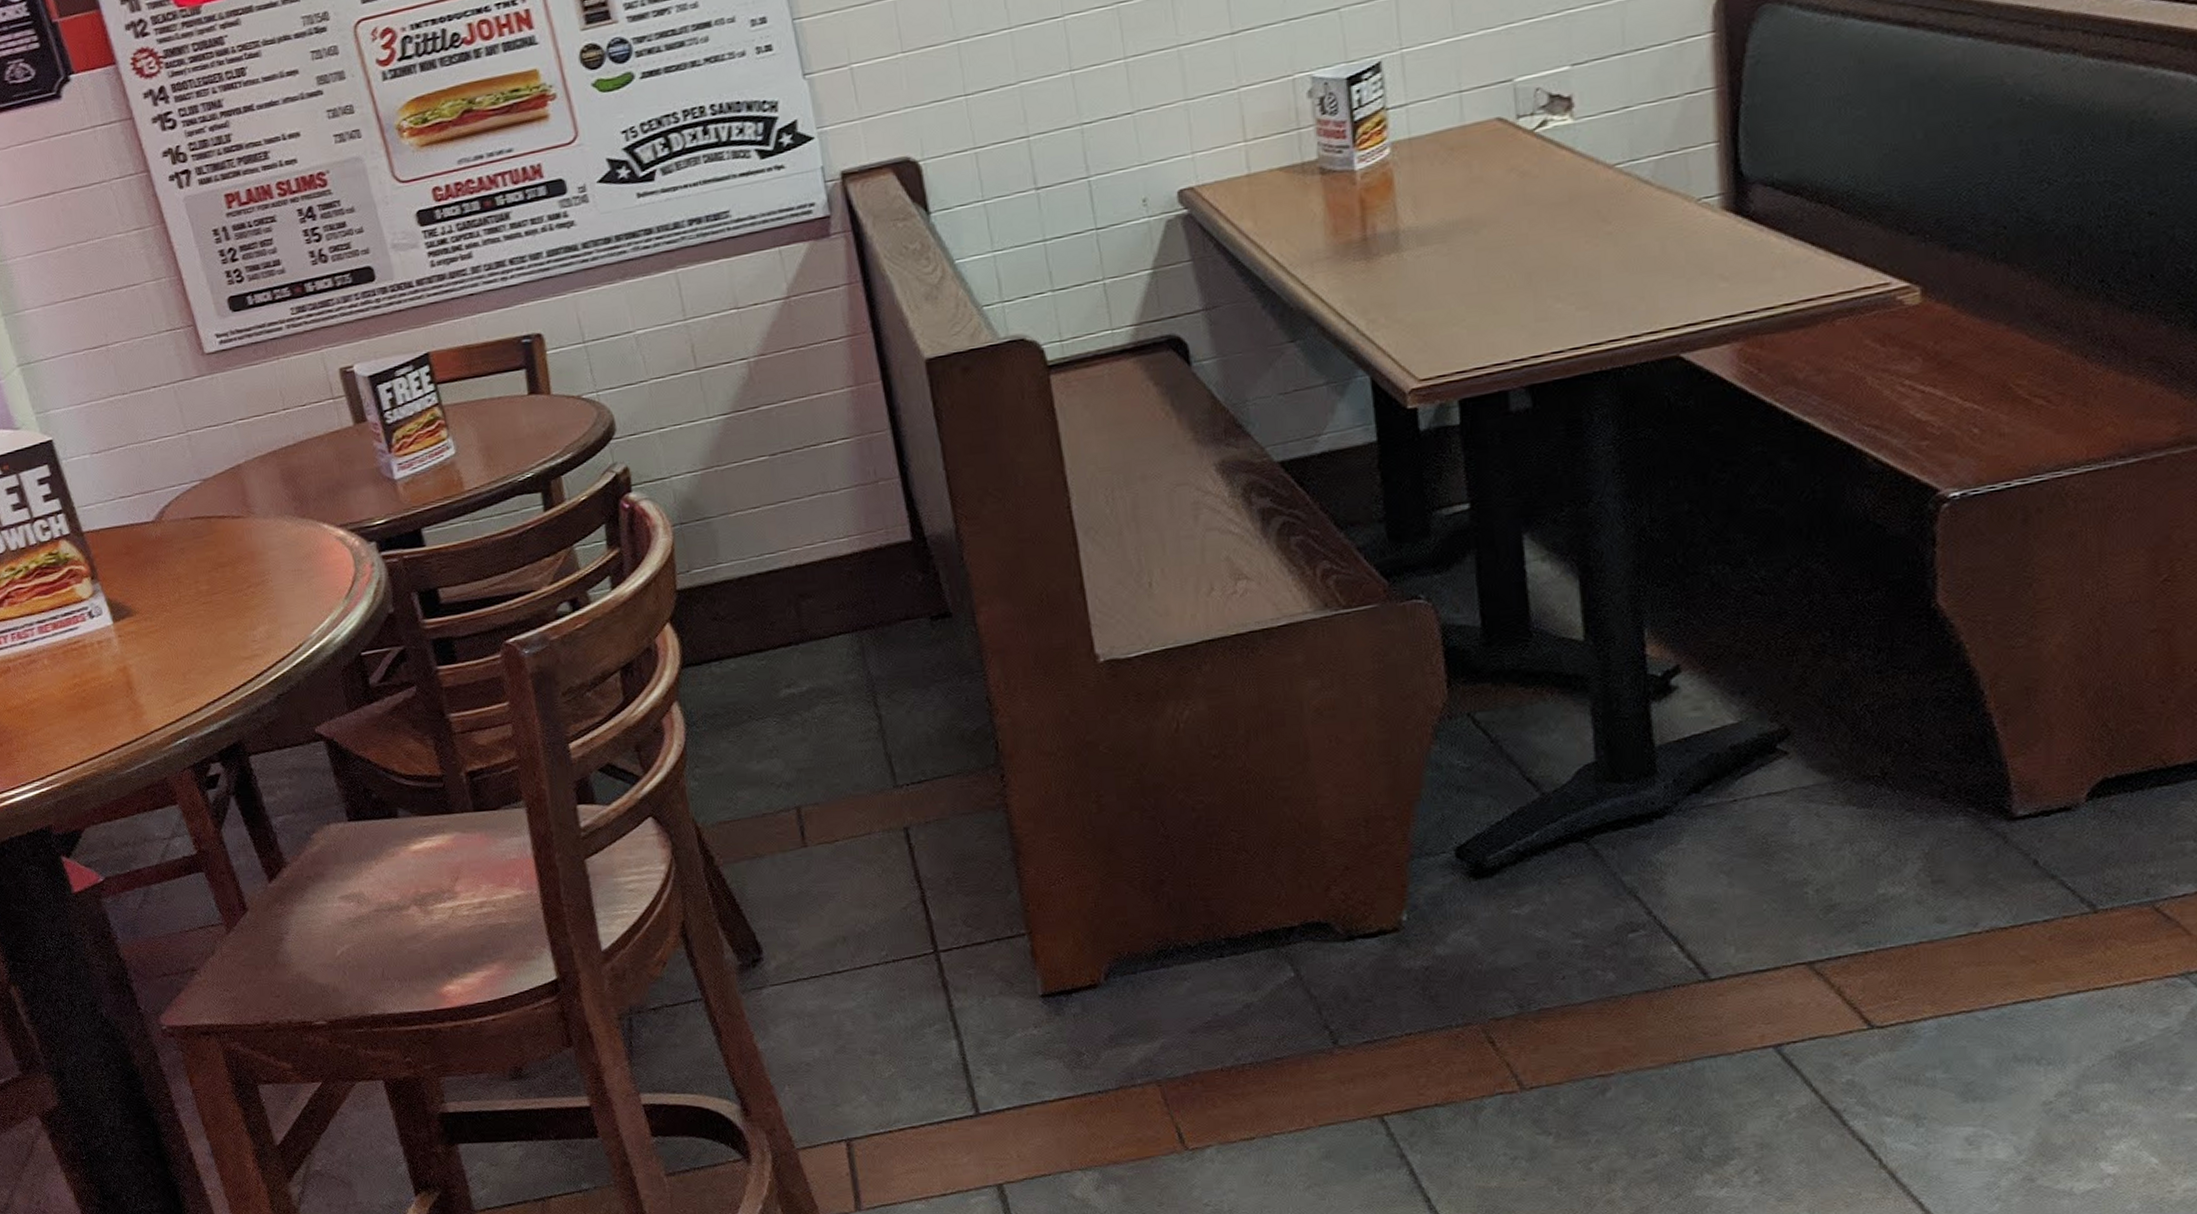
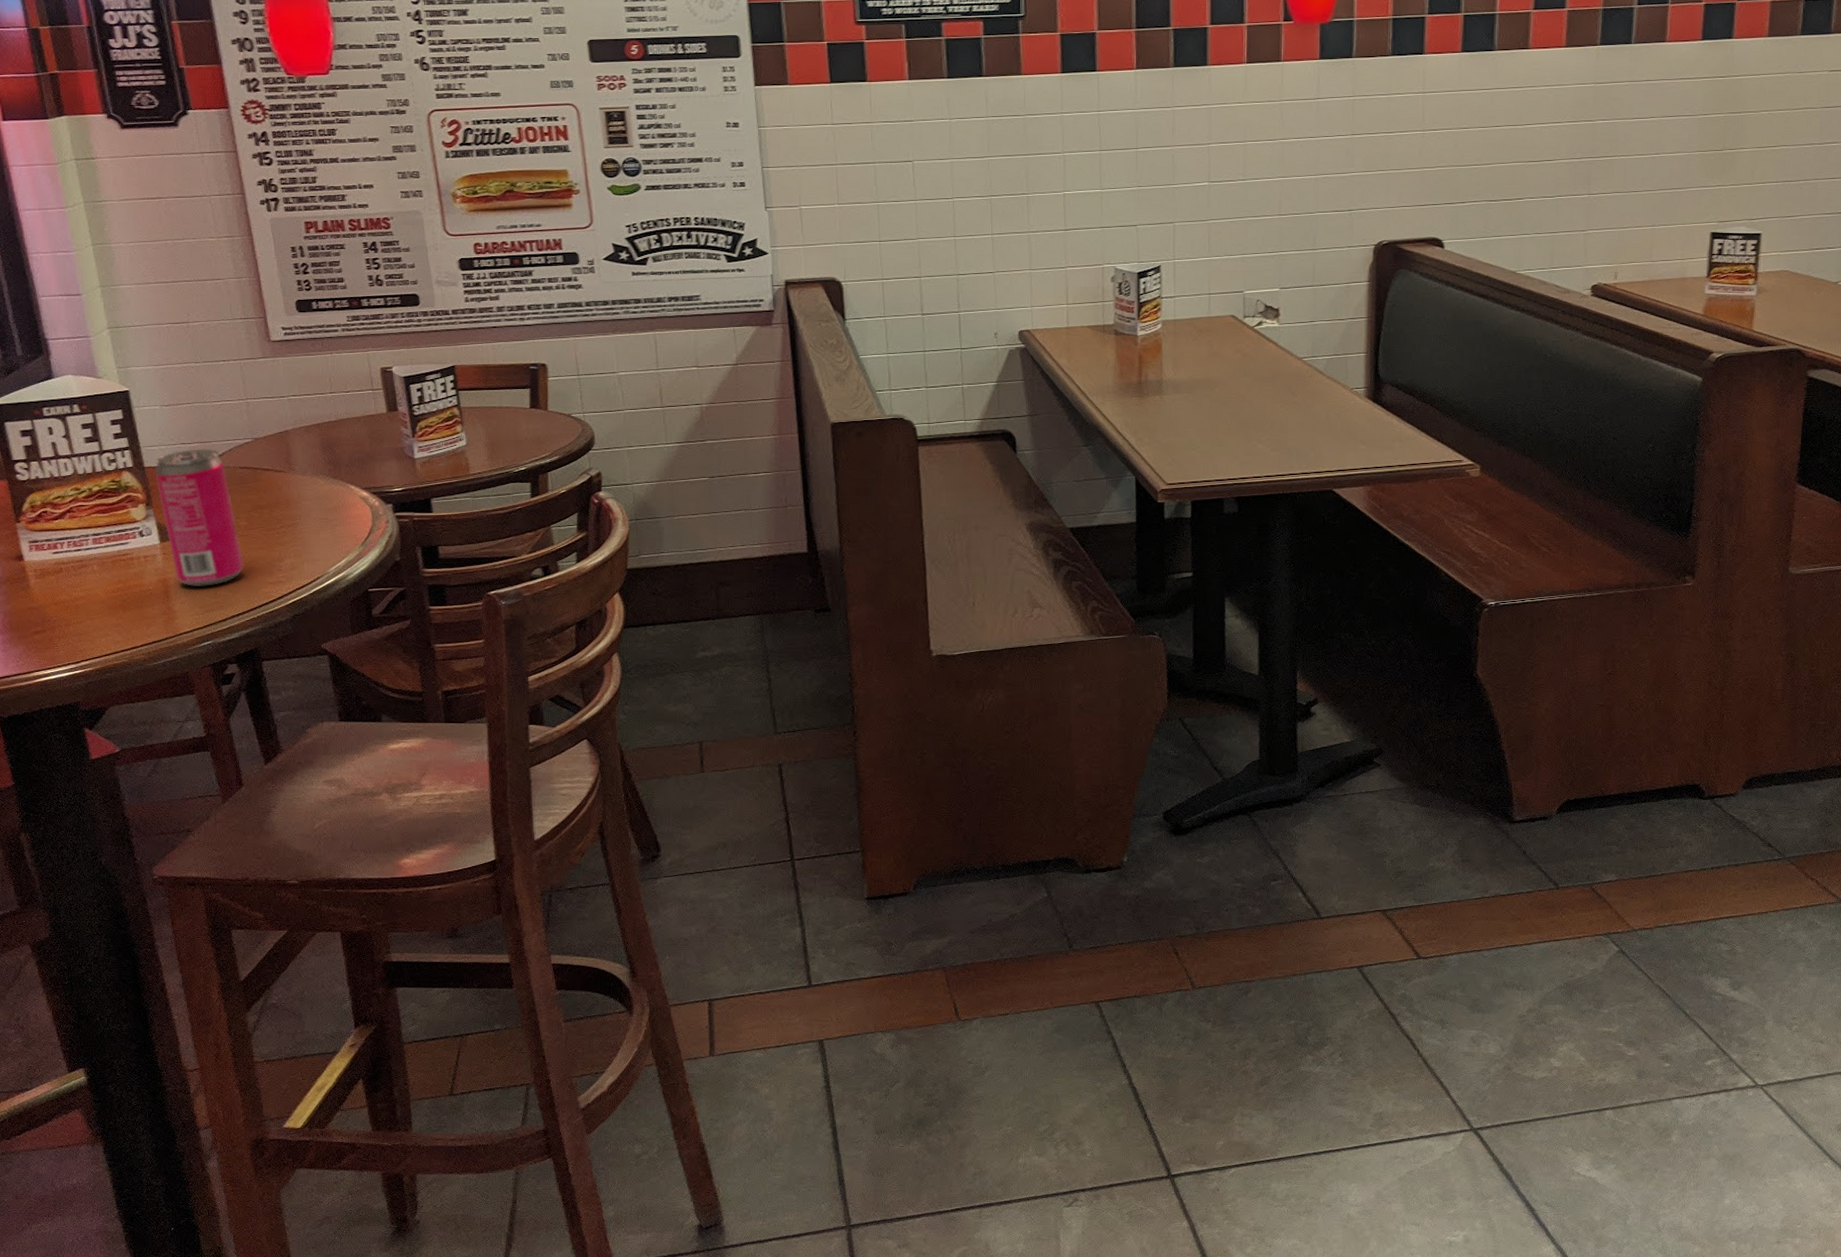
beverage can: none [94,500,212,673] -> present [155,449,244,588]

